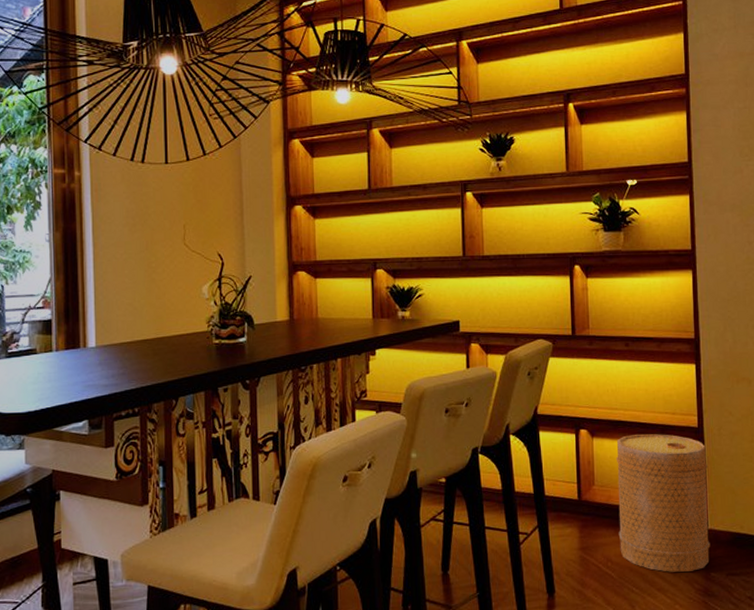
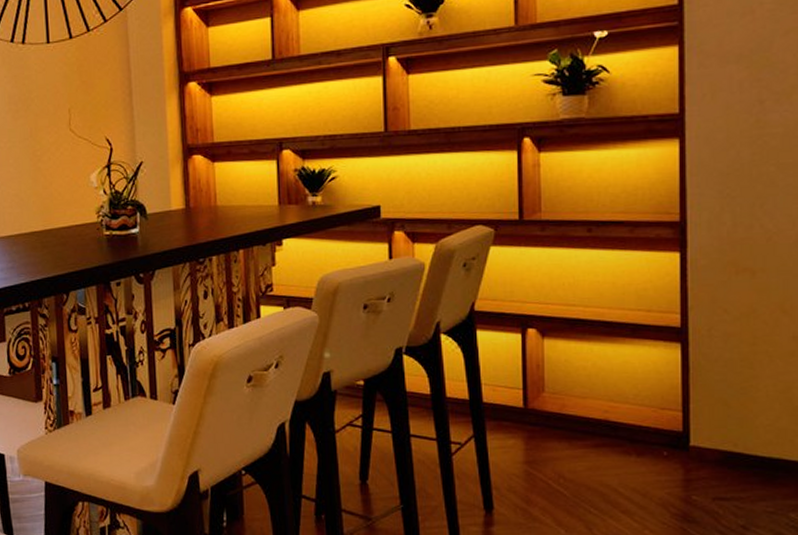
basket: present [616,434,710,572] -> none [572,334,693,493]

